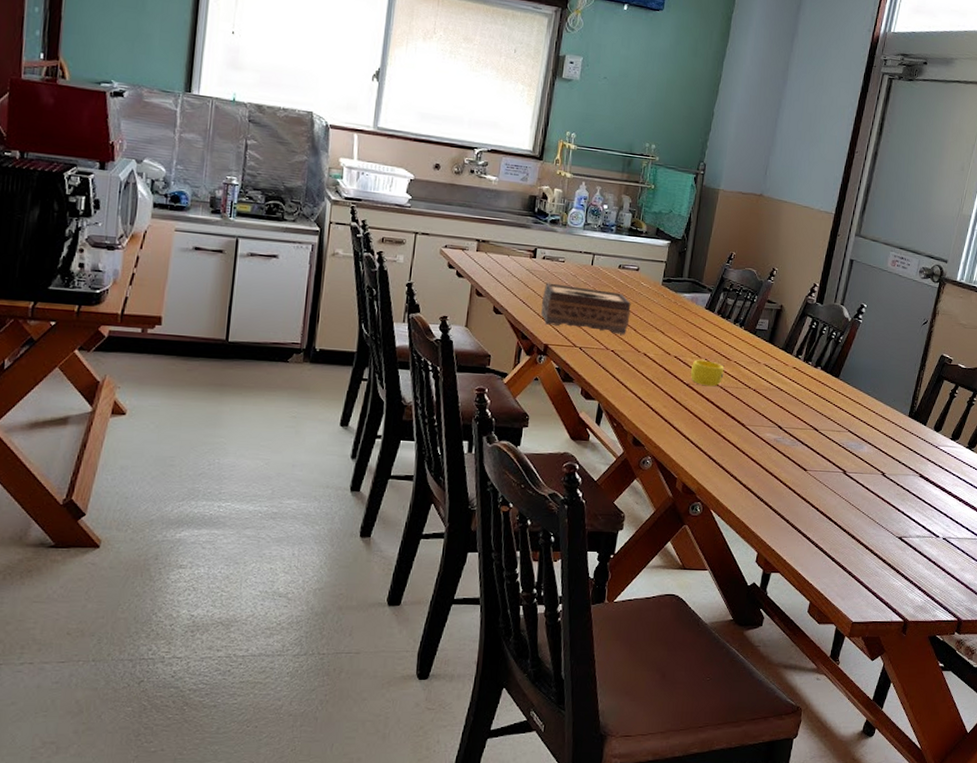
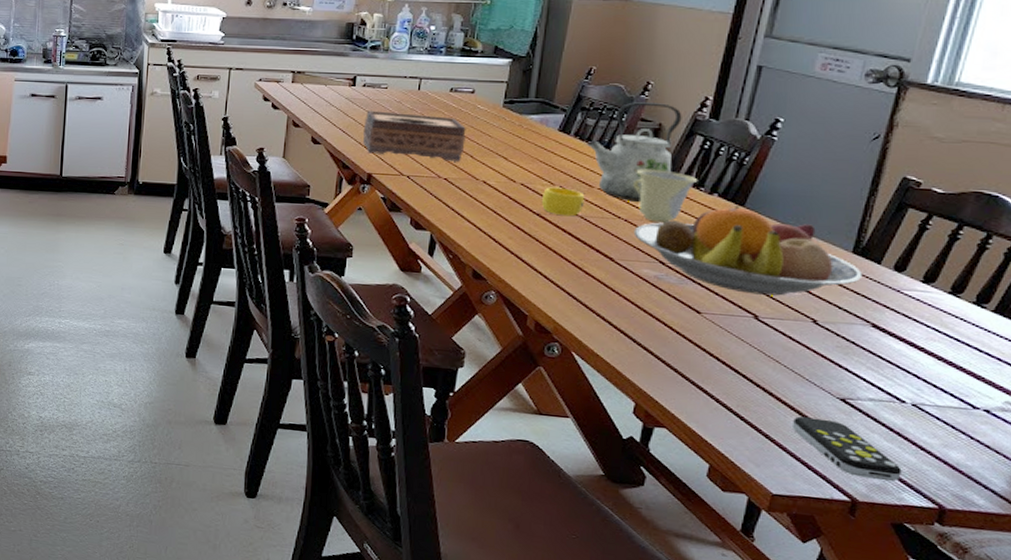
kettle: none [727,285,798,375] -> present [587,102,682,203]
fruit bowl: none [760,377,914,454] -> present [633,206,862,296]
cup: none [761,344,808,392] -> present [633,169,698,223]
remote control: none [866,554,936,602] -> present [791,416,902,482]

